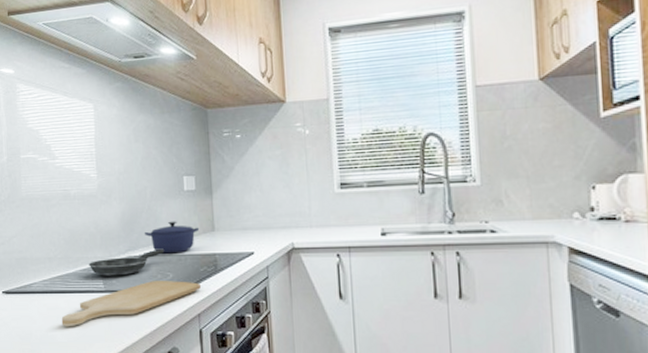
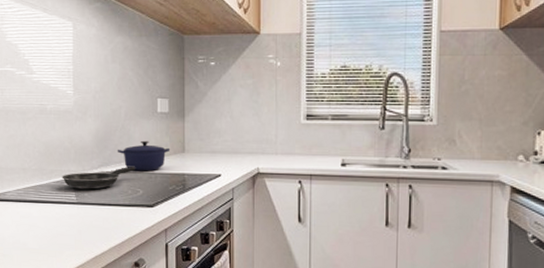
chopping board: present [61,281,201,327] -> none [33,196,169,235]

